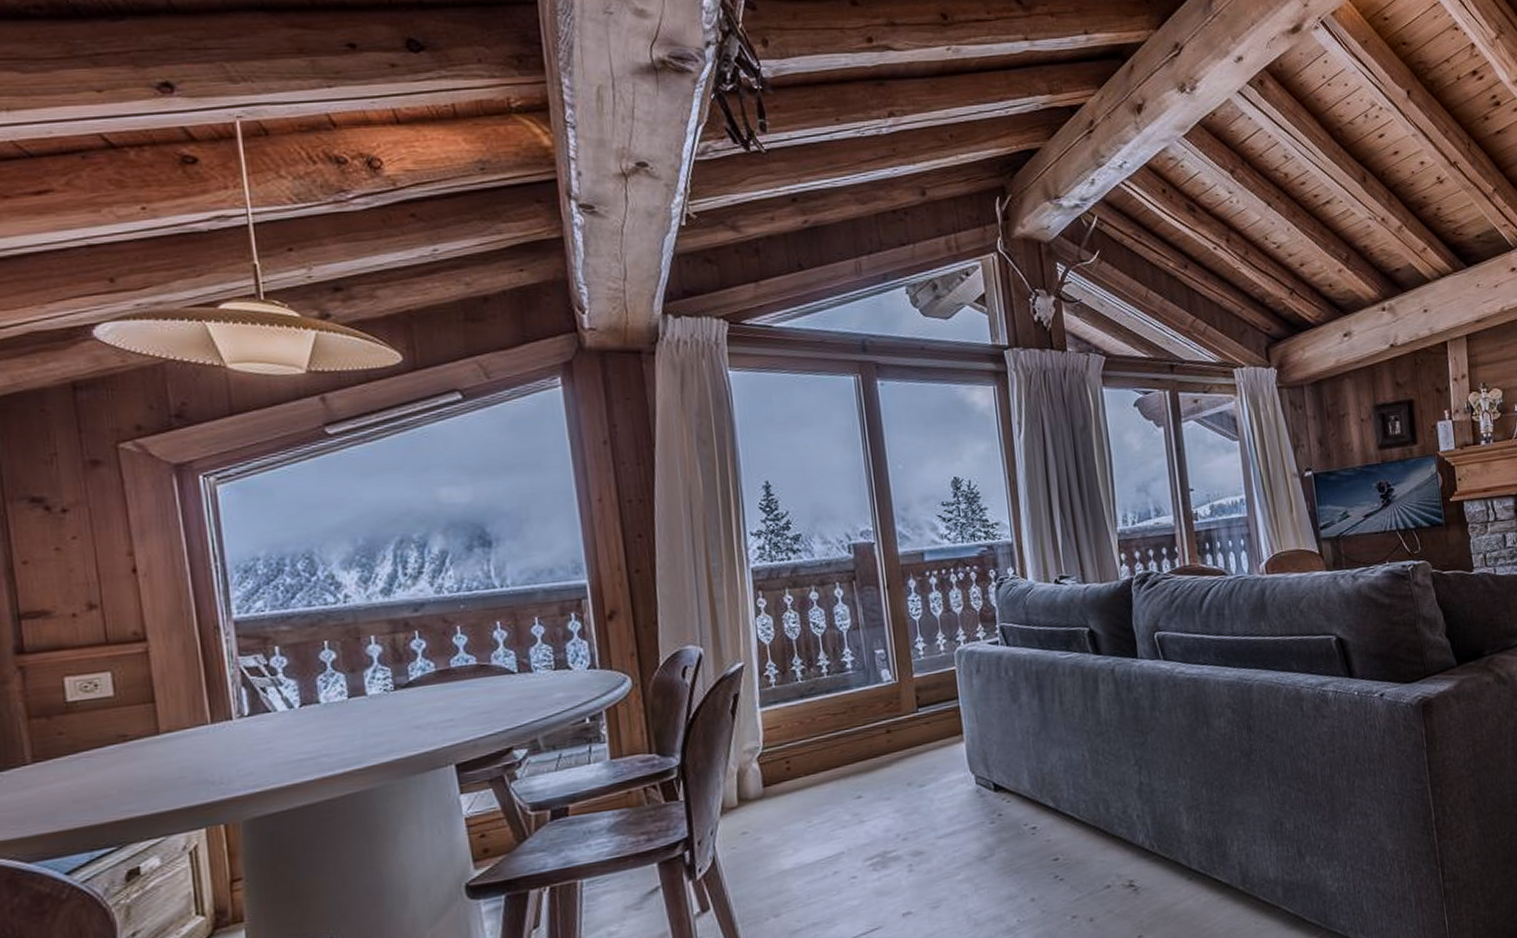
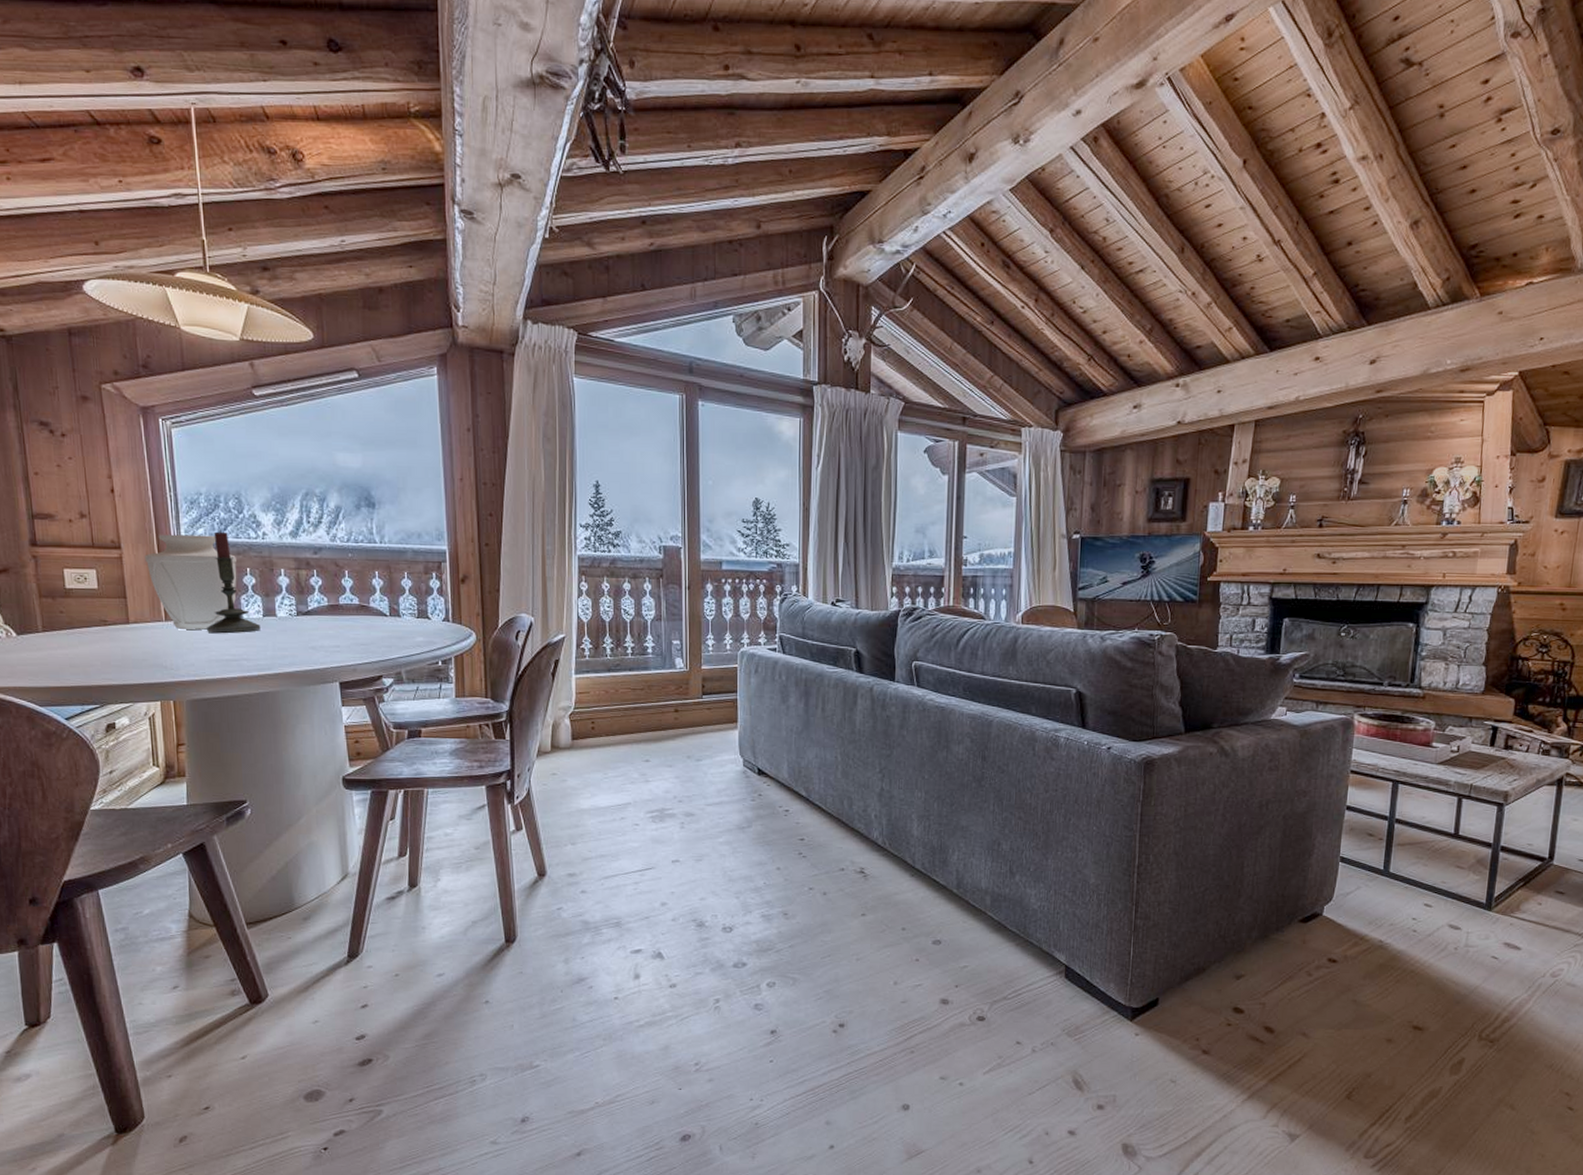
vase: none [181,607,311,732] -> present [145,534,237,631]
candle: none [270,598,345,729] -> present [207,529,261,633]

